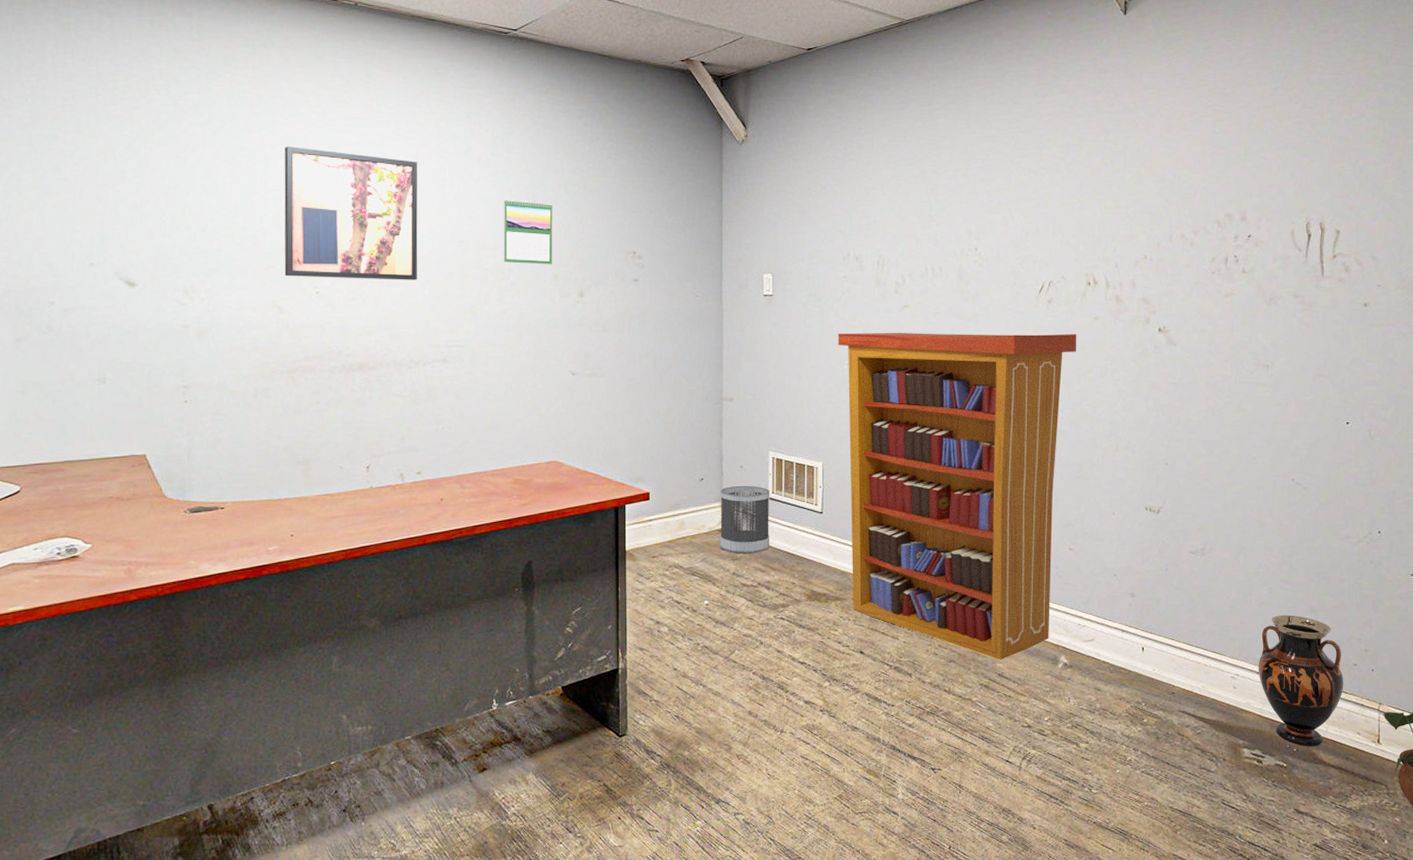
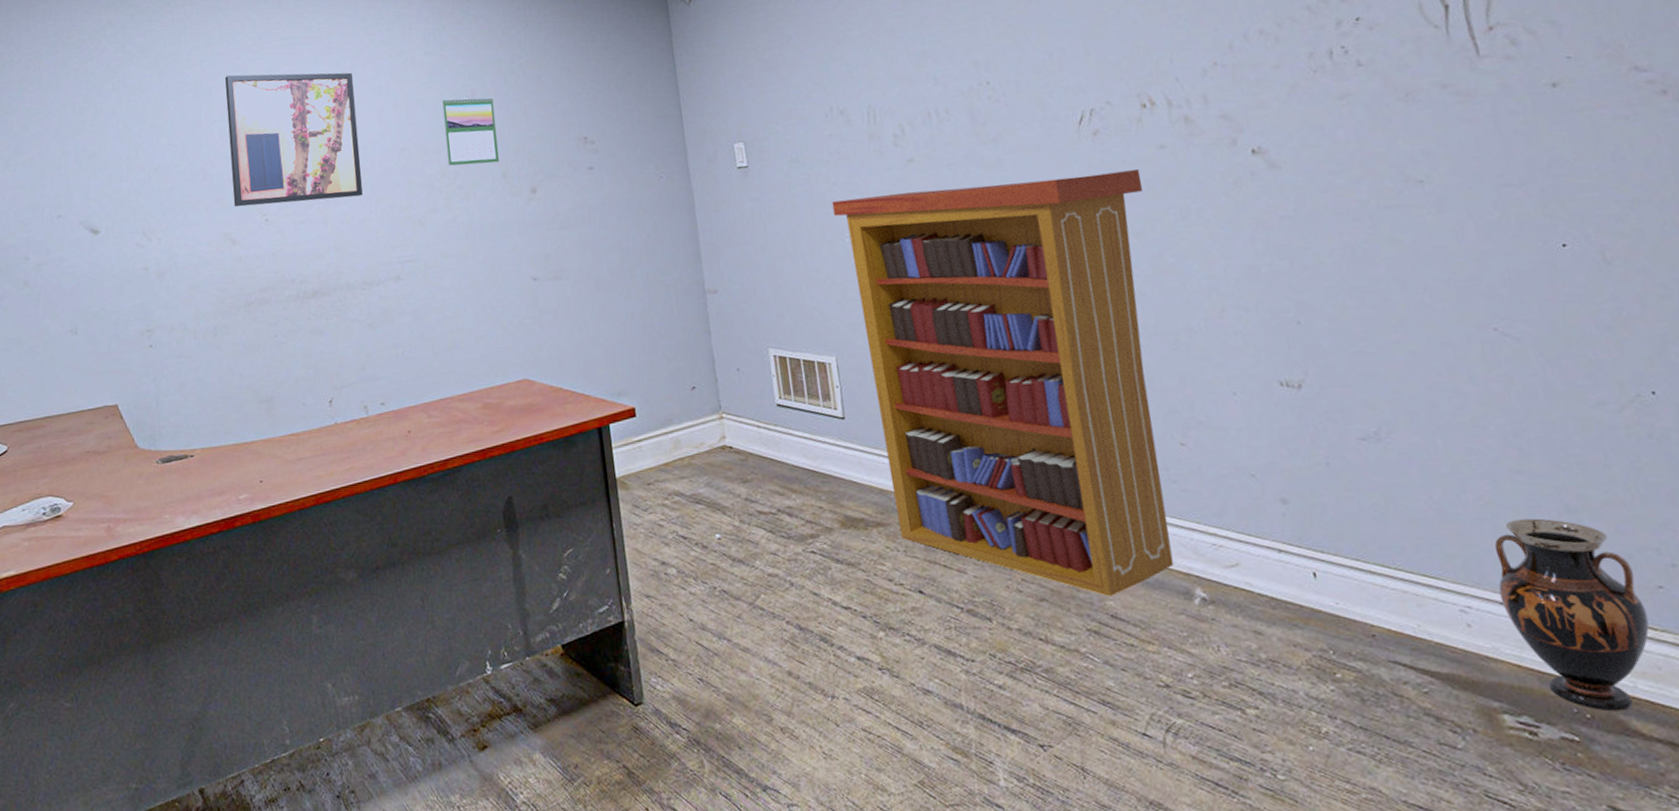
wastebasket: present [720,485,770,554] -> none [716,391,785,475]

